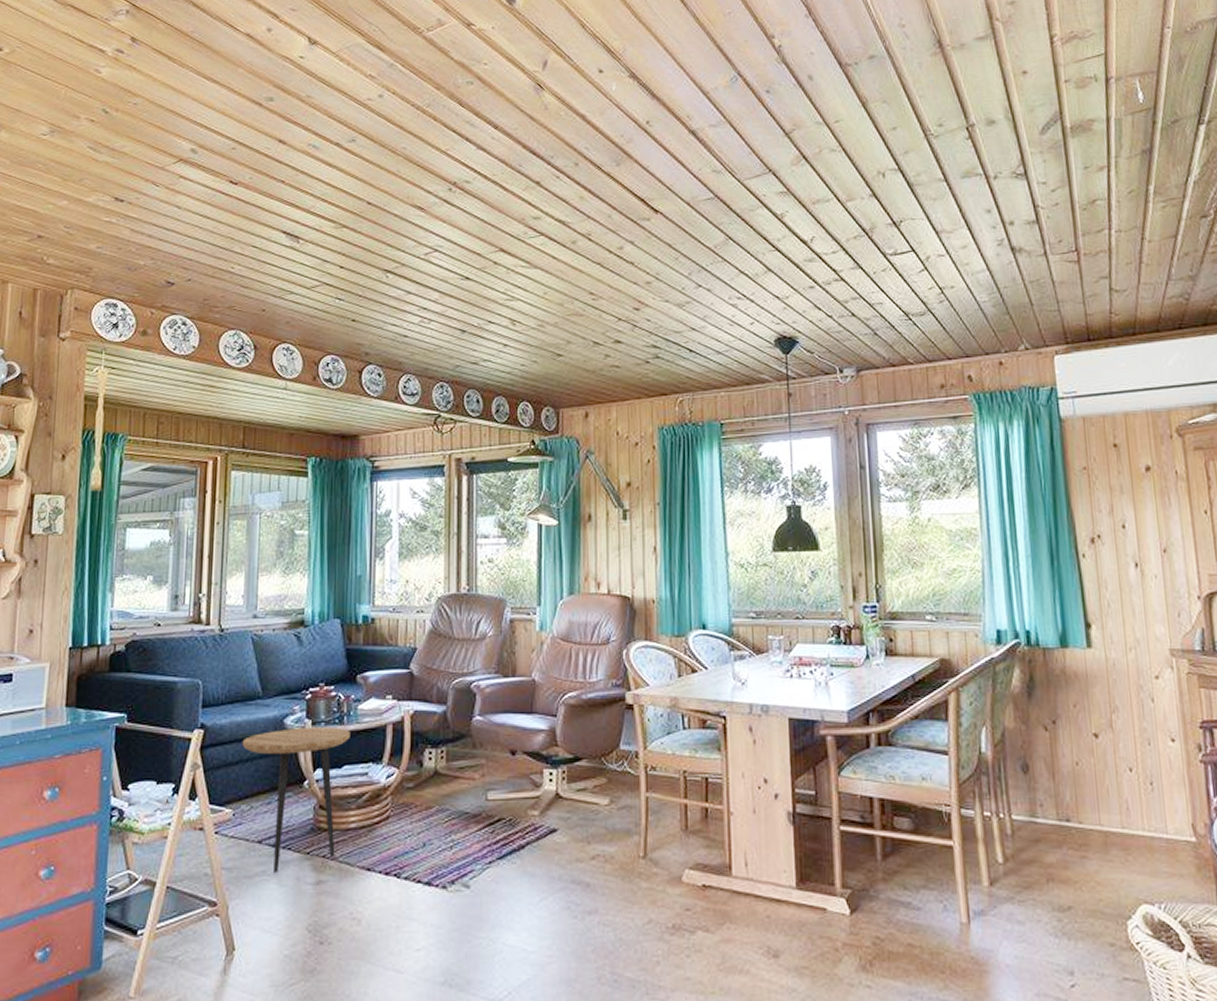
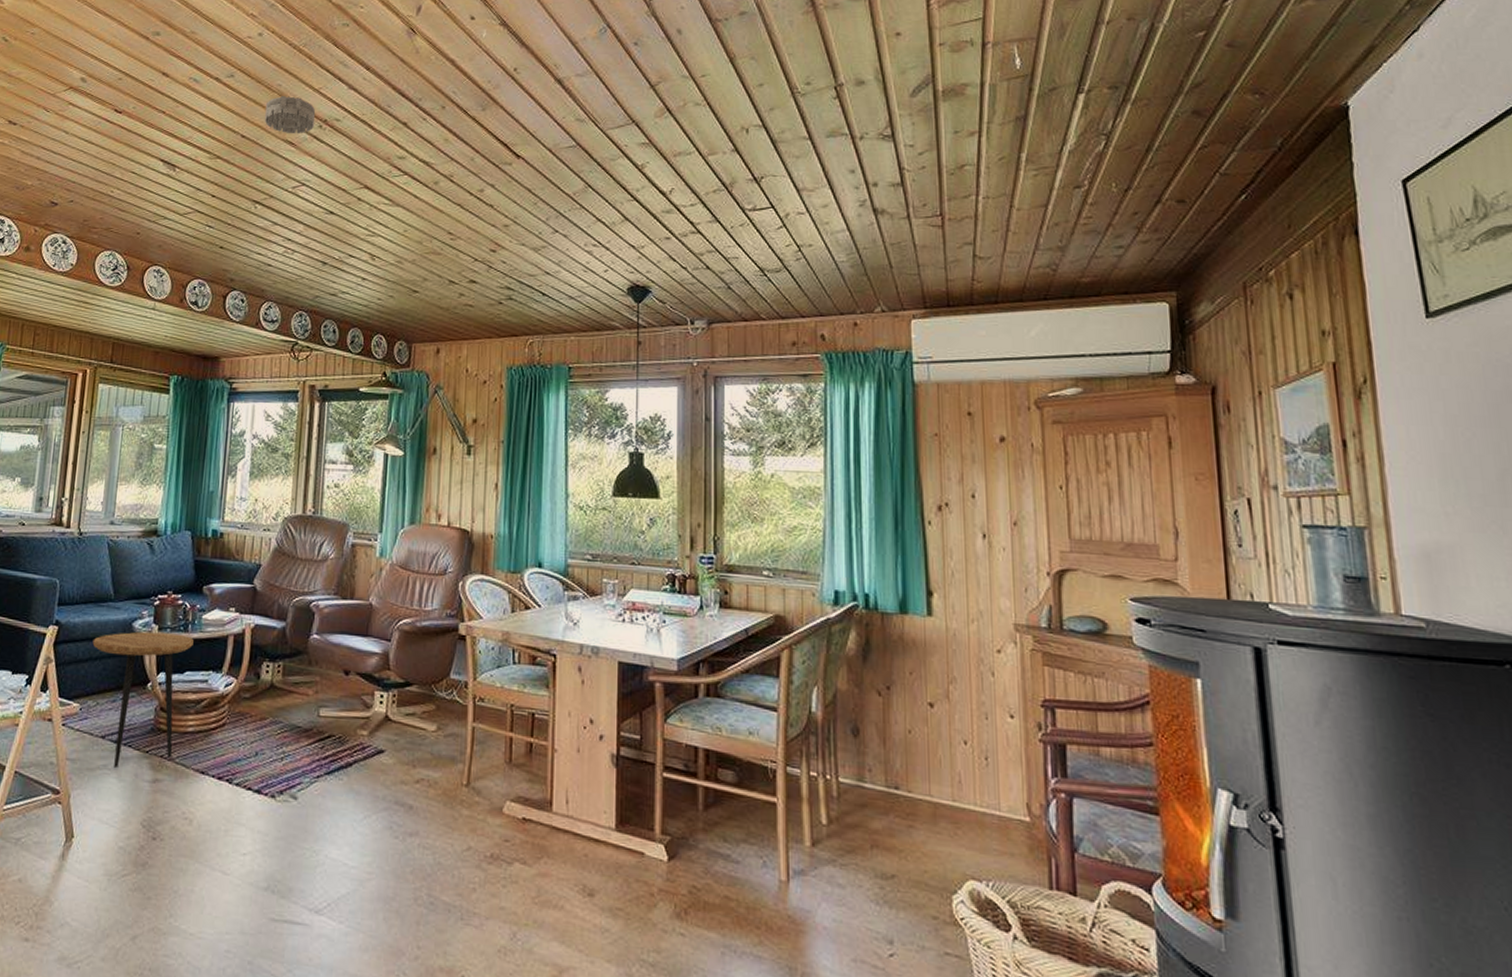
smoke detector: none [390,159,444,199] -> present [264,96,316,134]

